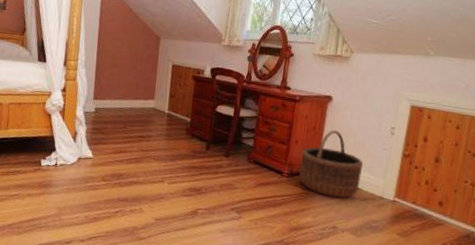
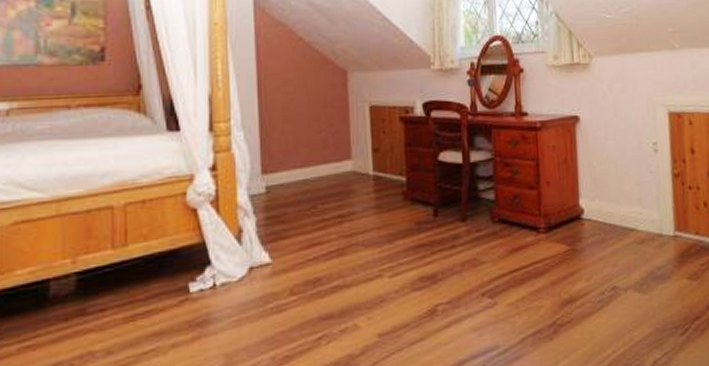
basket: present [299,130,364,198] -> none [557,159,633,248]

